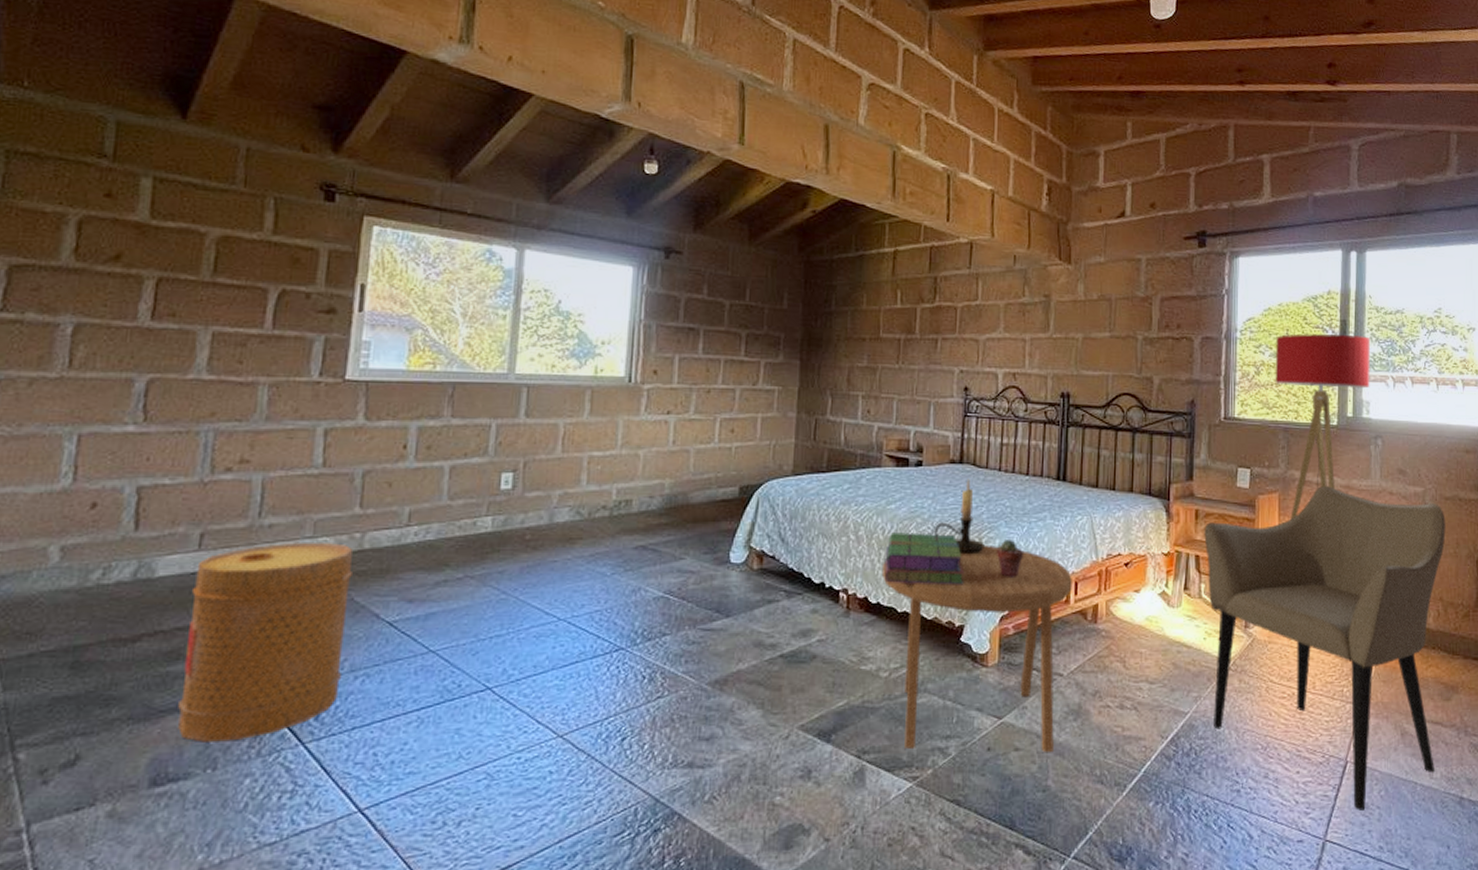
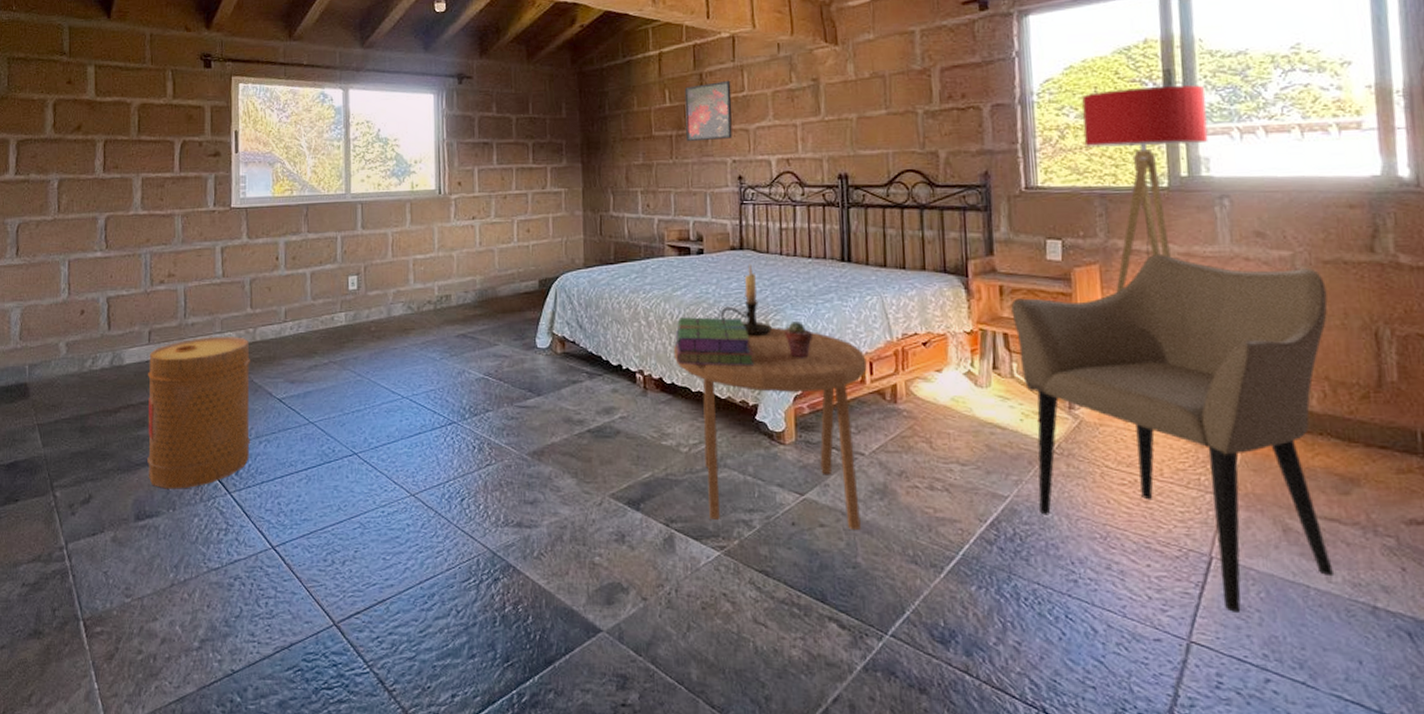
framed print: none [914,287,965,348] -> present [684,80,733,142]

